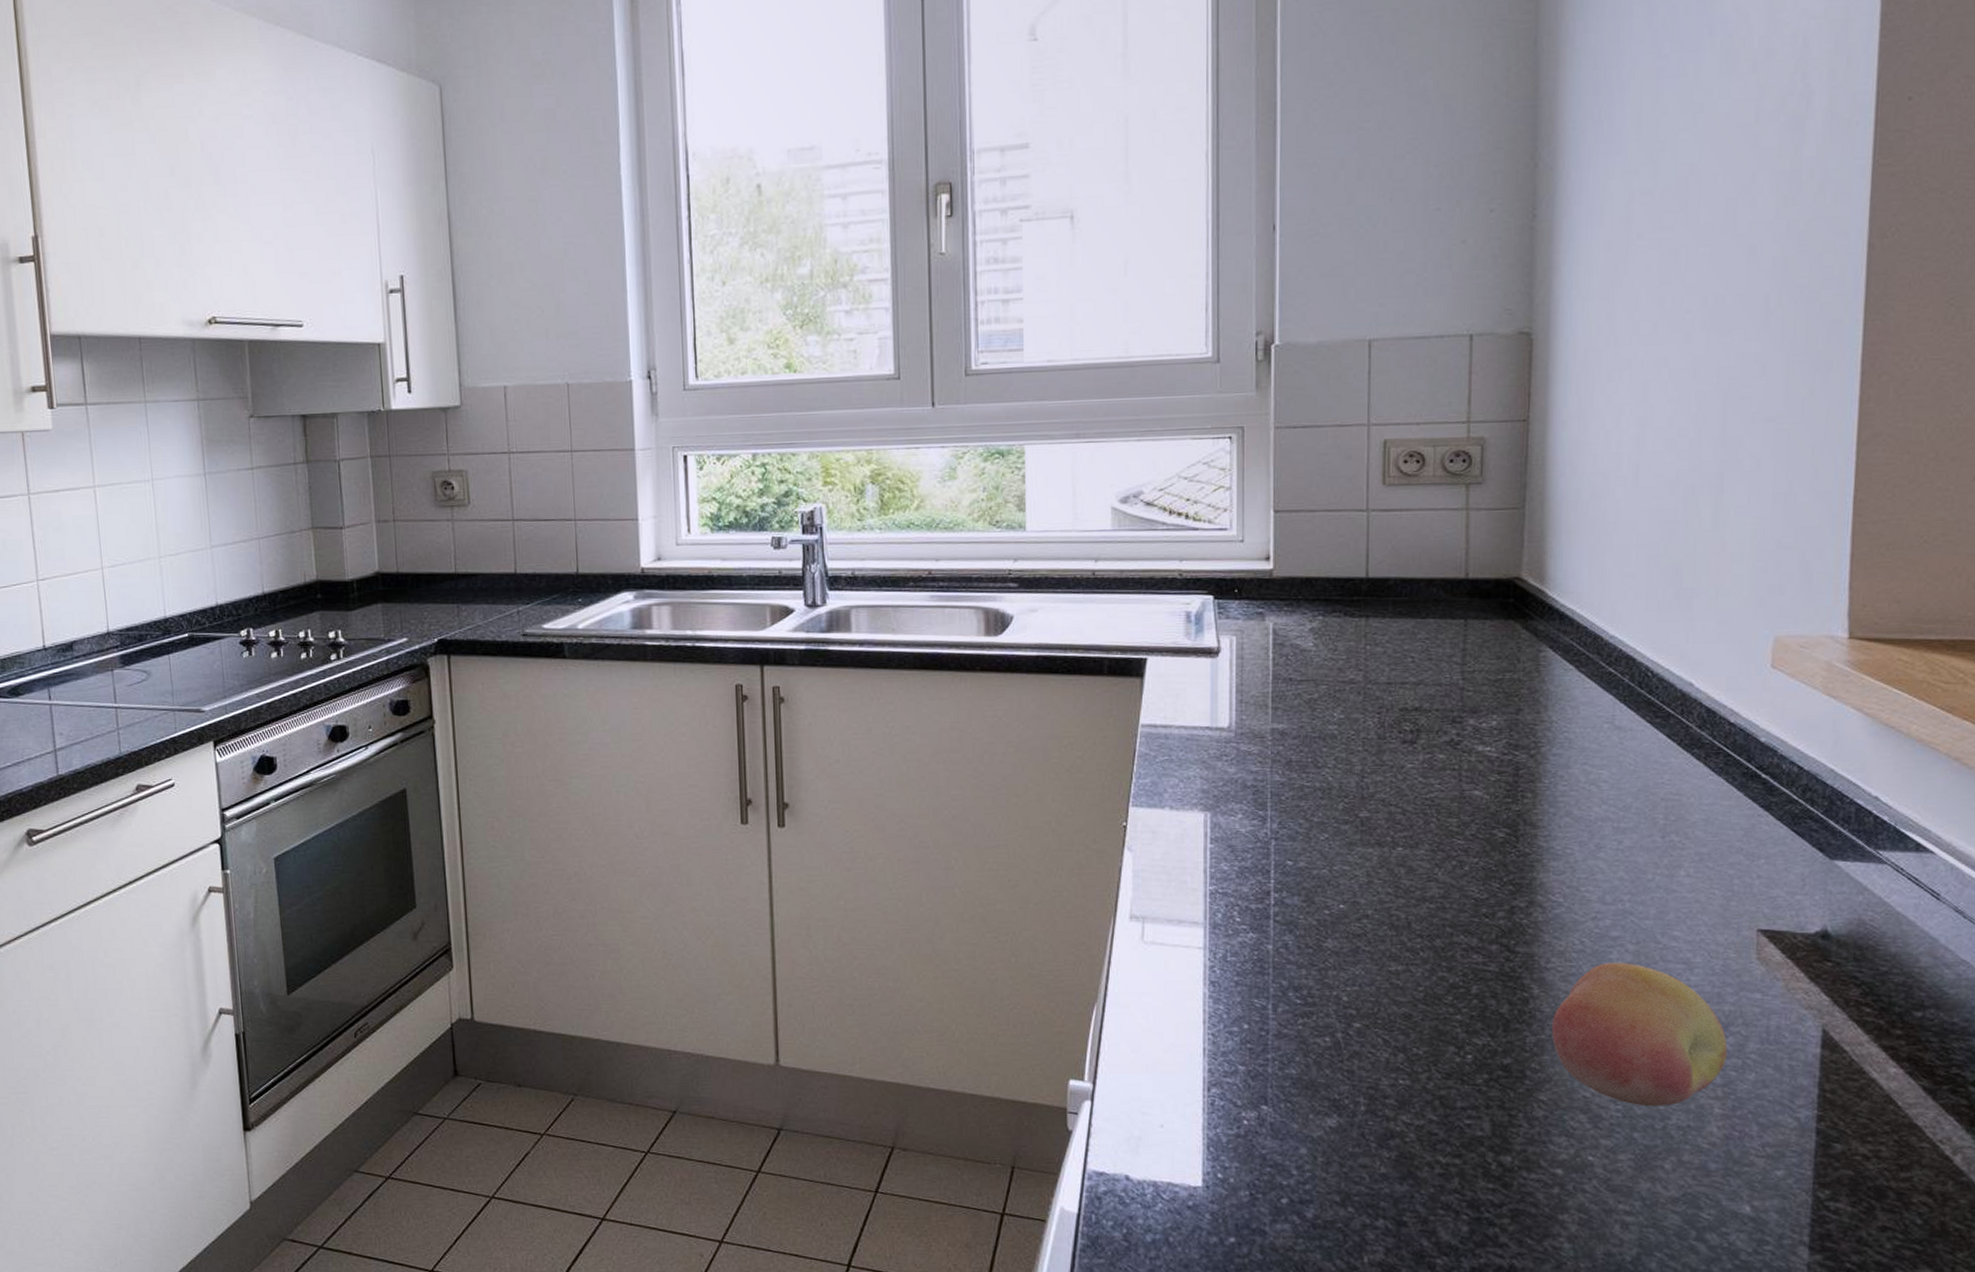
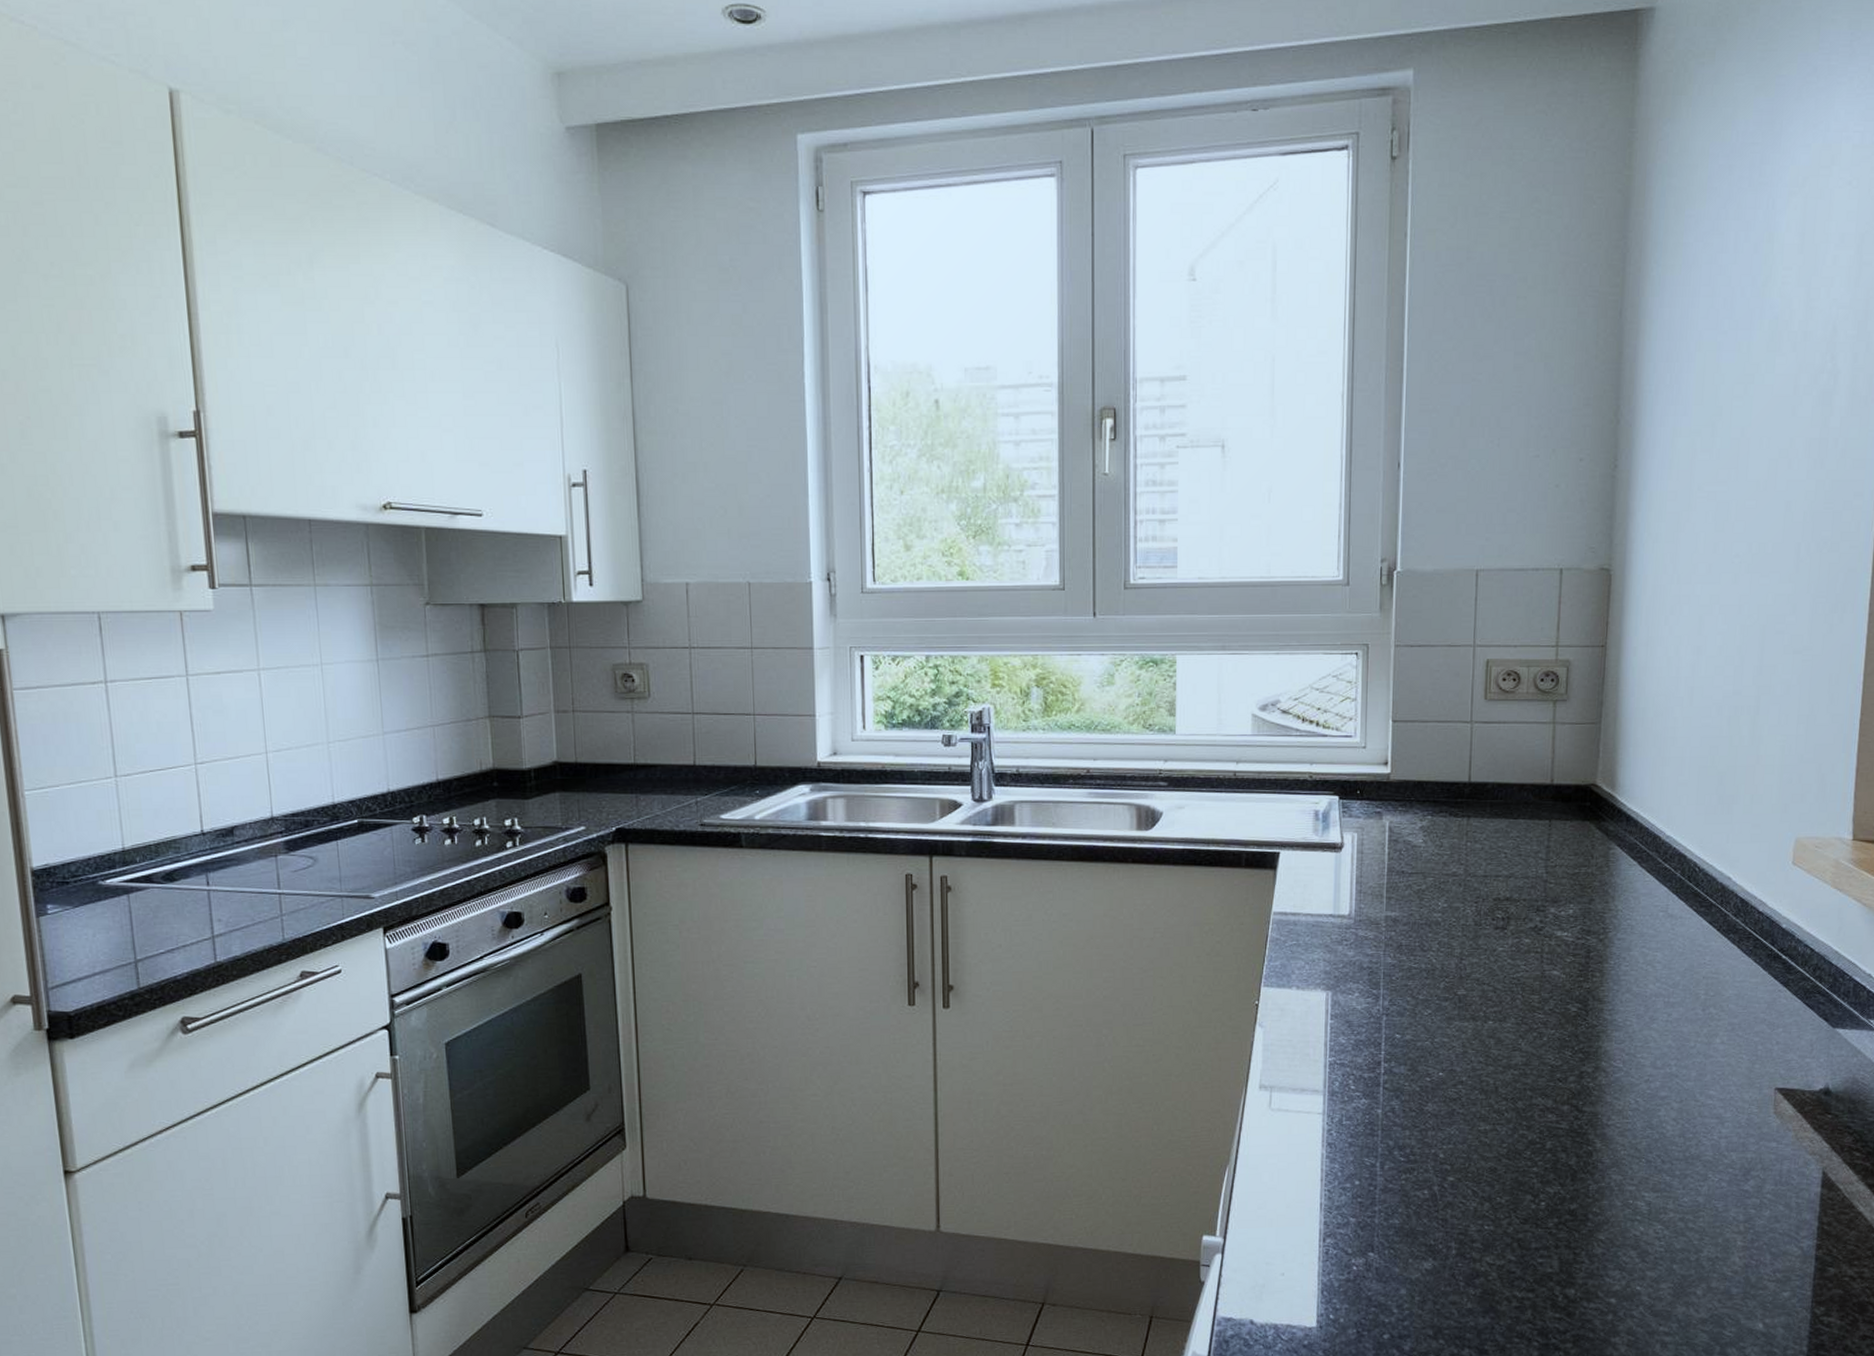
fruit: present [1552,963,1728,1106] -> none [1610,1119,1749,1242]

